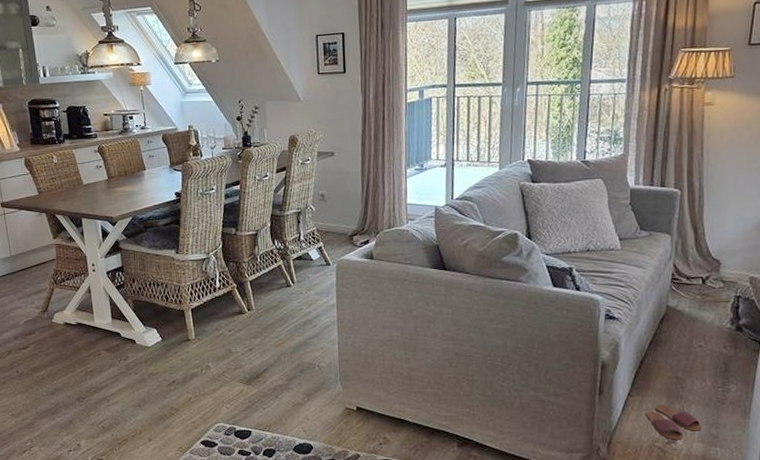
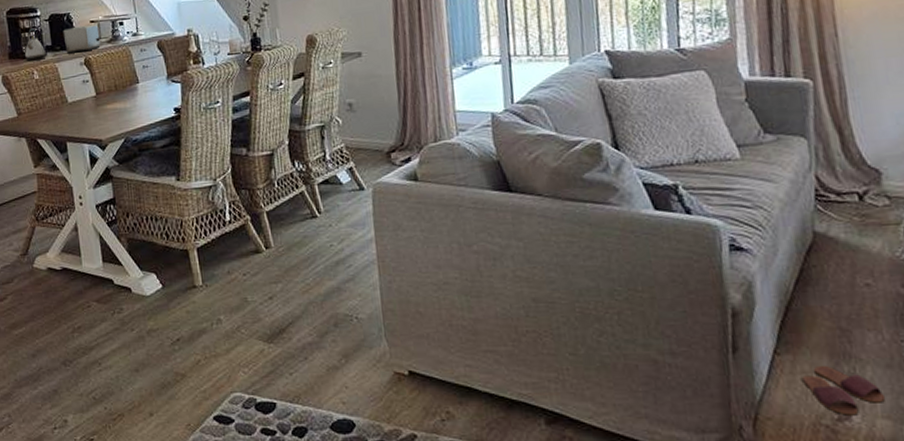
kettle: none [44,118,64,148] -> present [24,28,46,63]
toaster: none [79,117,113,142] -> present [63,24,101,54]

